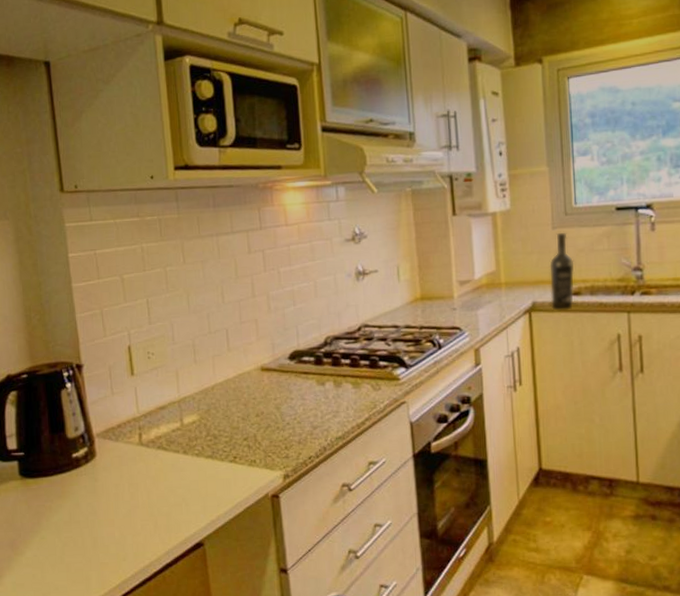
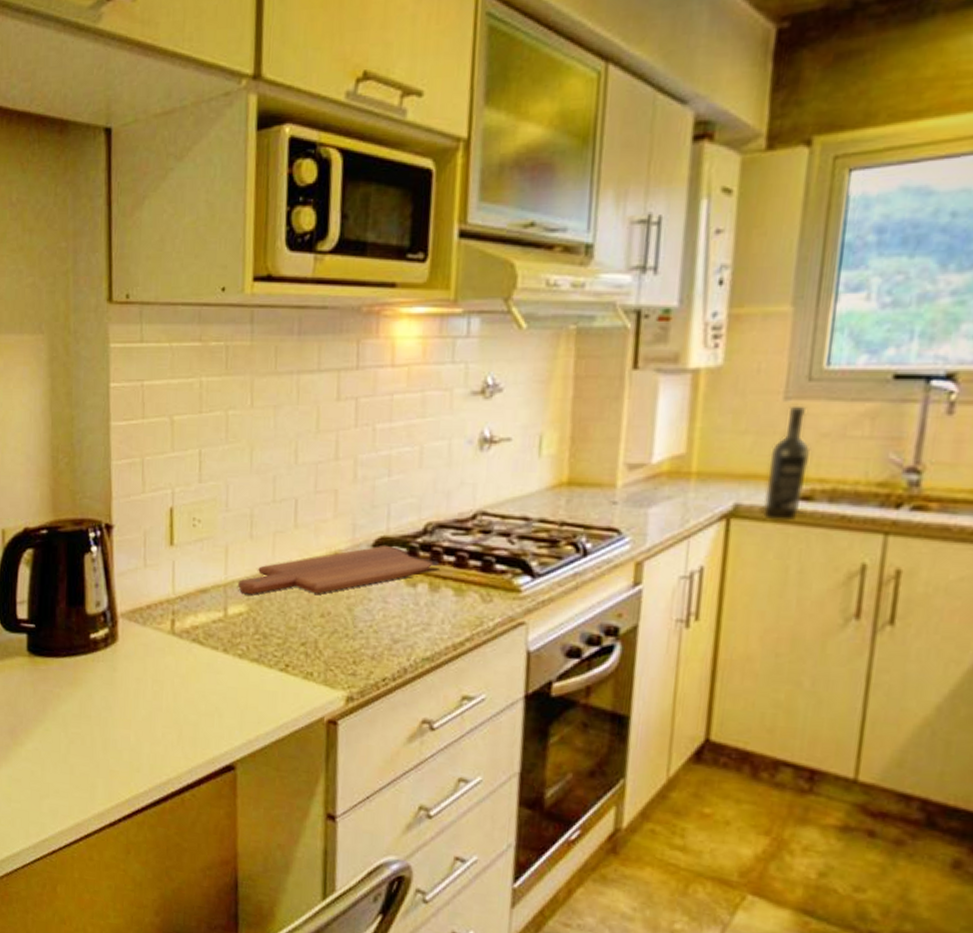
cutting board: none [189,356,341,407] -> present [238,545,442,595]

